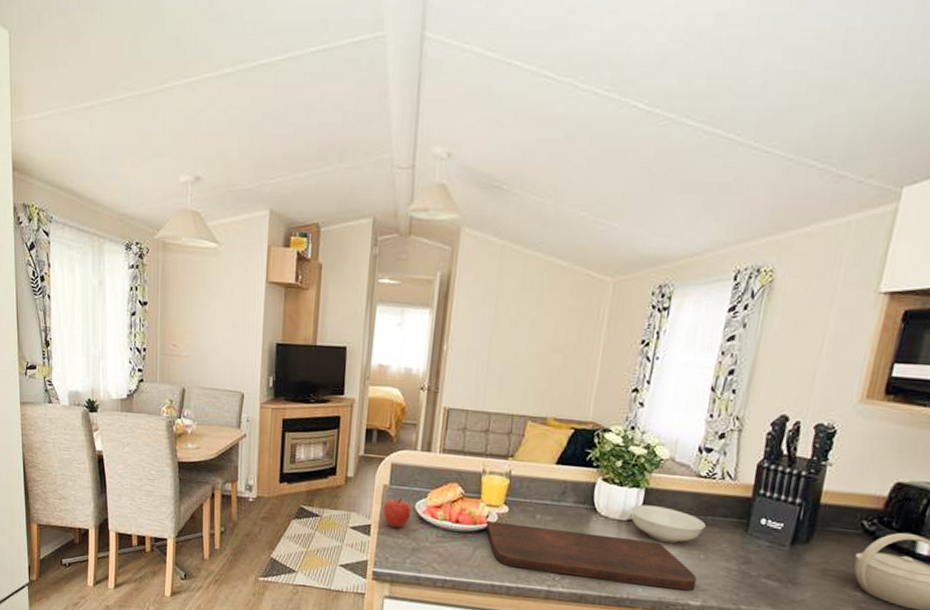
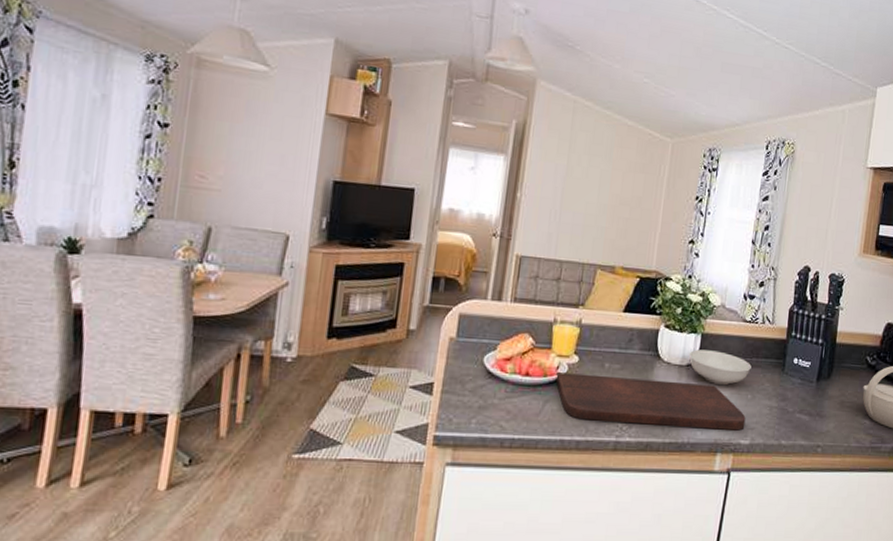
fruit: present [382,498,412,529] -> none [447,351,480,385]

